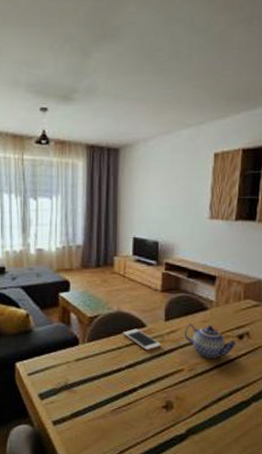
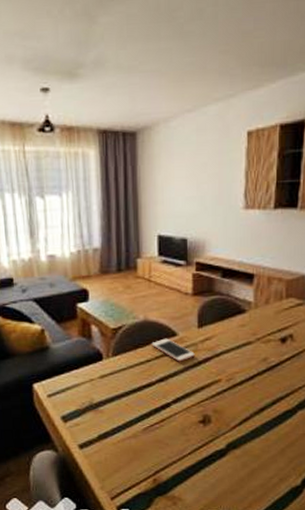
teapot: present [184,323,237,359] -> none [221,329,279,366]

